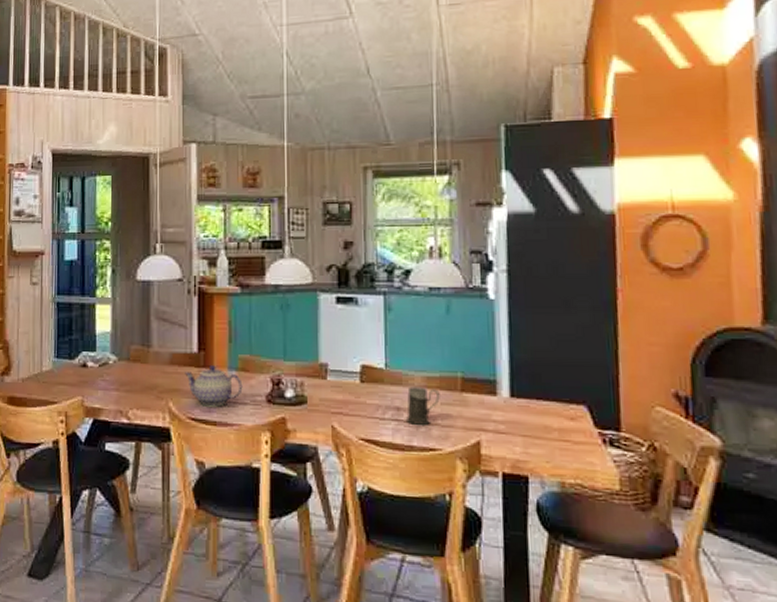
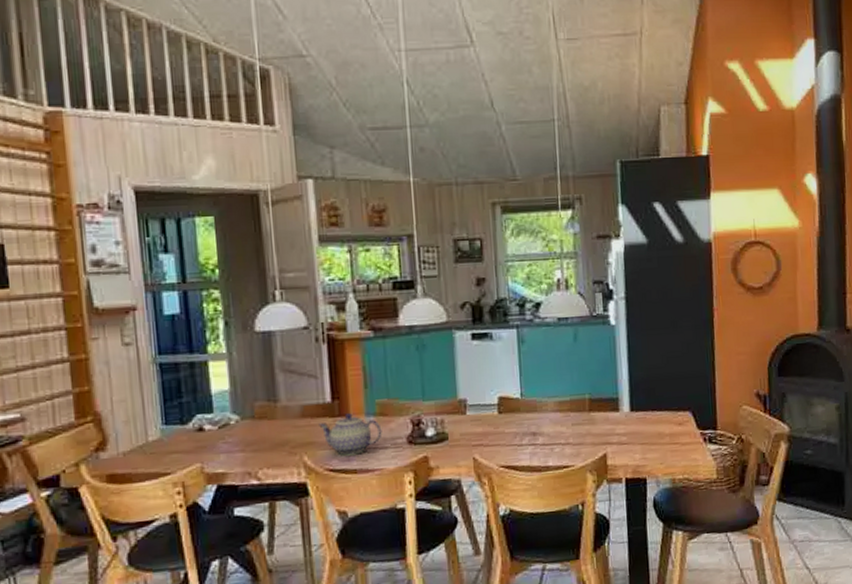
mug: present [407,387,440,425] -> none [542,411,571,447]

